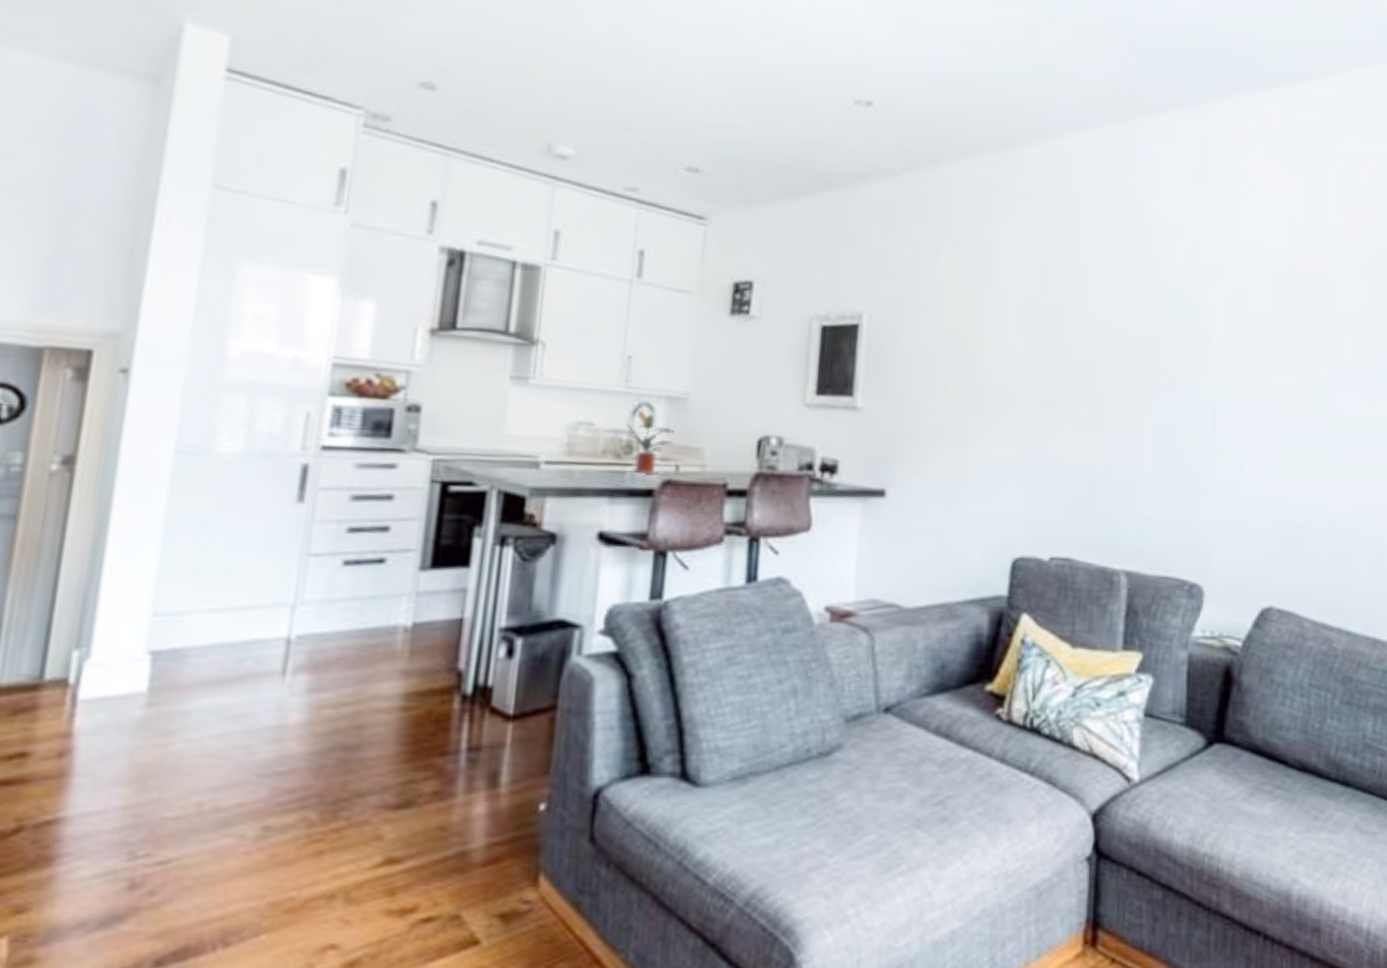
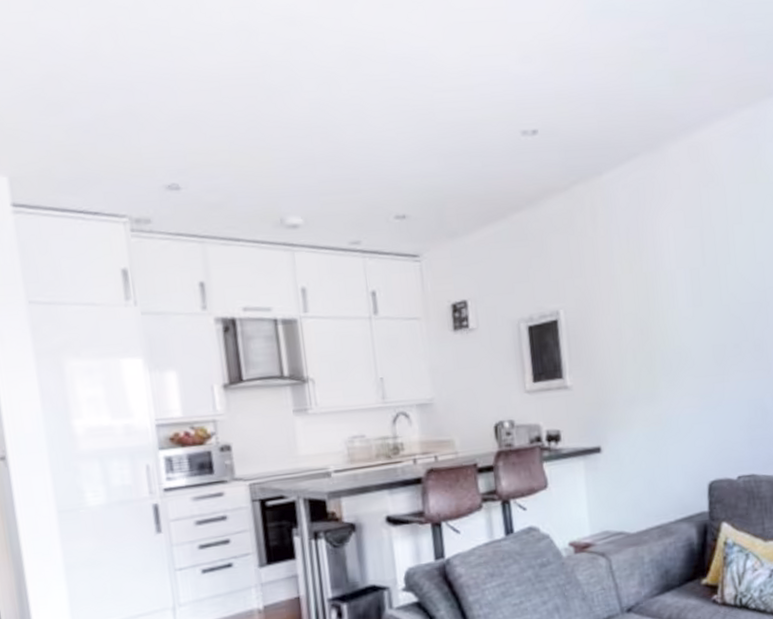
potted plant: present [625,410,675,474] -> none [389,419,430,467]

